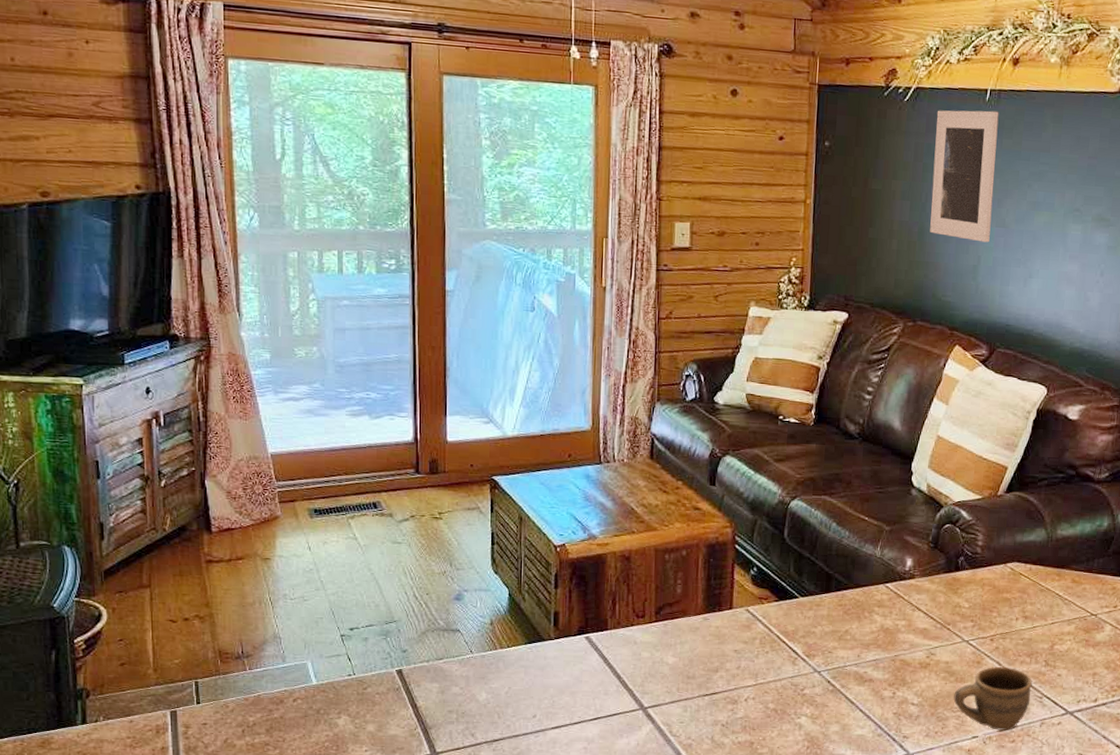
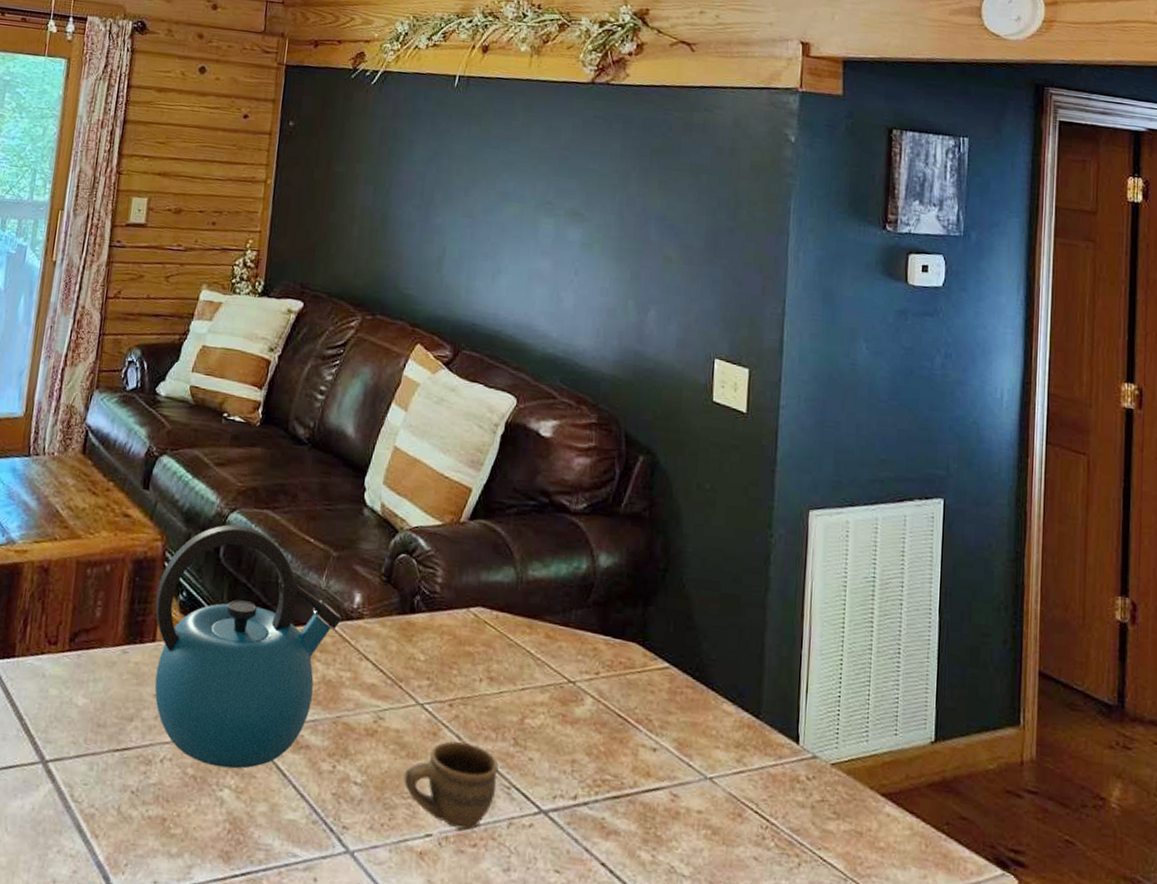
kettle: none [729,510,896,701] -> present [154,524,342,769]
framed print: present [930,110,999,243] -> none [393,94,468,233]

